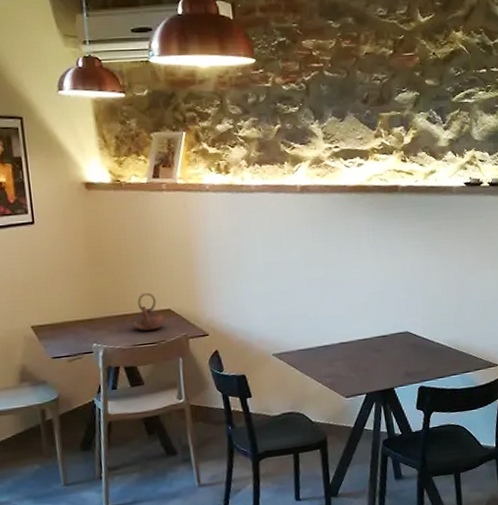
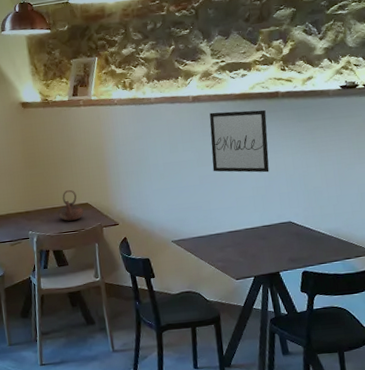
wall art: none [319,205,386,277] -> present [209,109,269,173]

